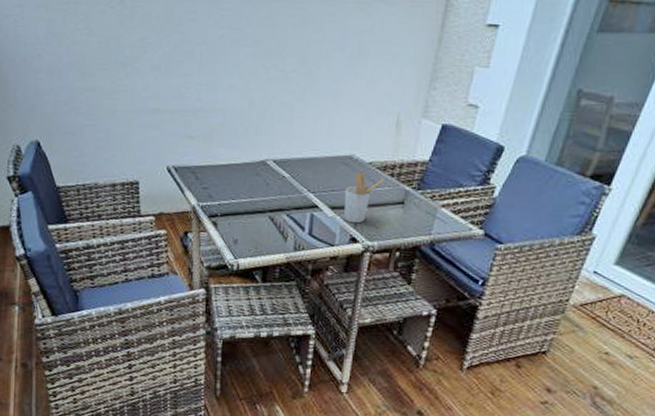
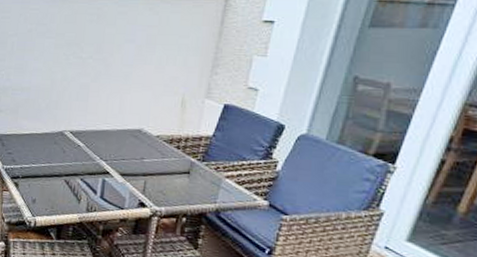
utensil holder: present [344,172,385,224] -> none [133,144,172,190]

